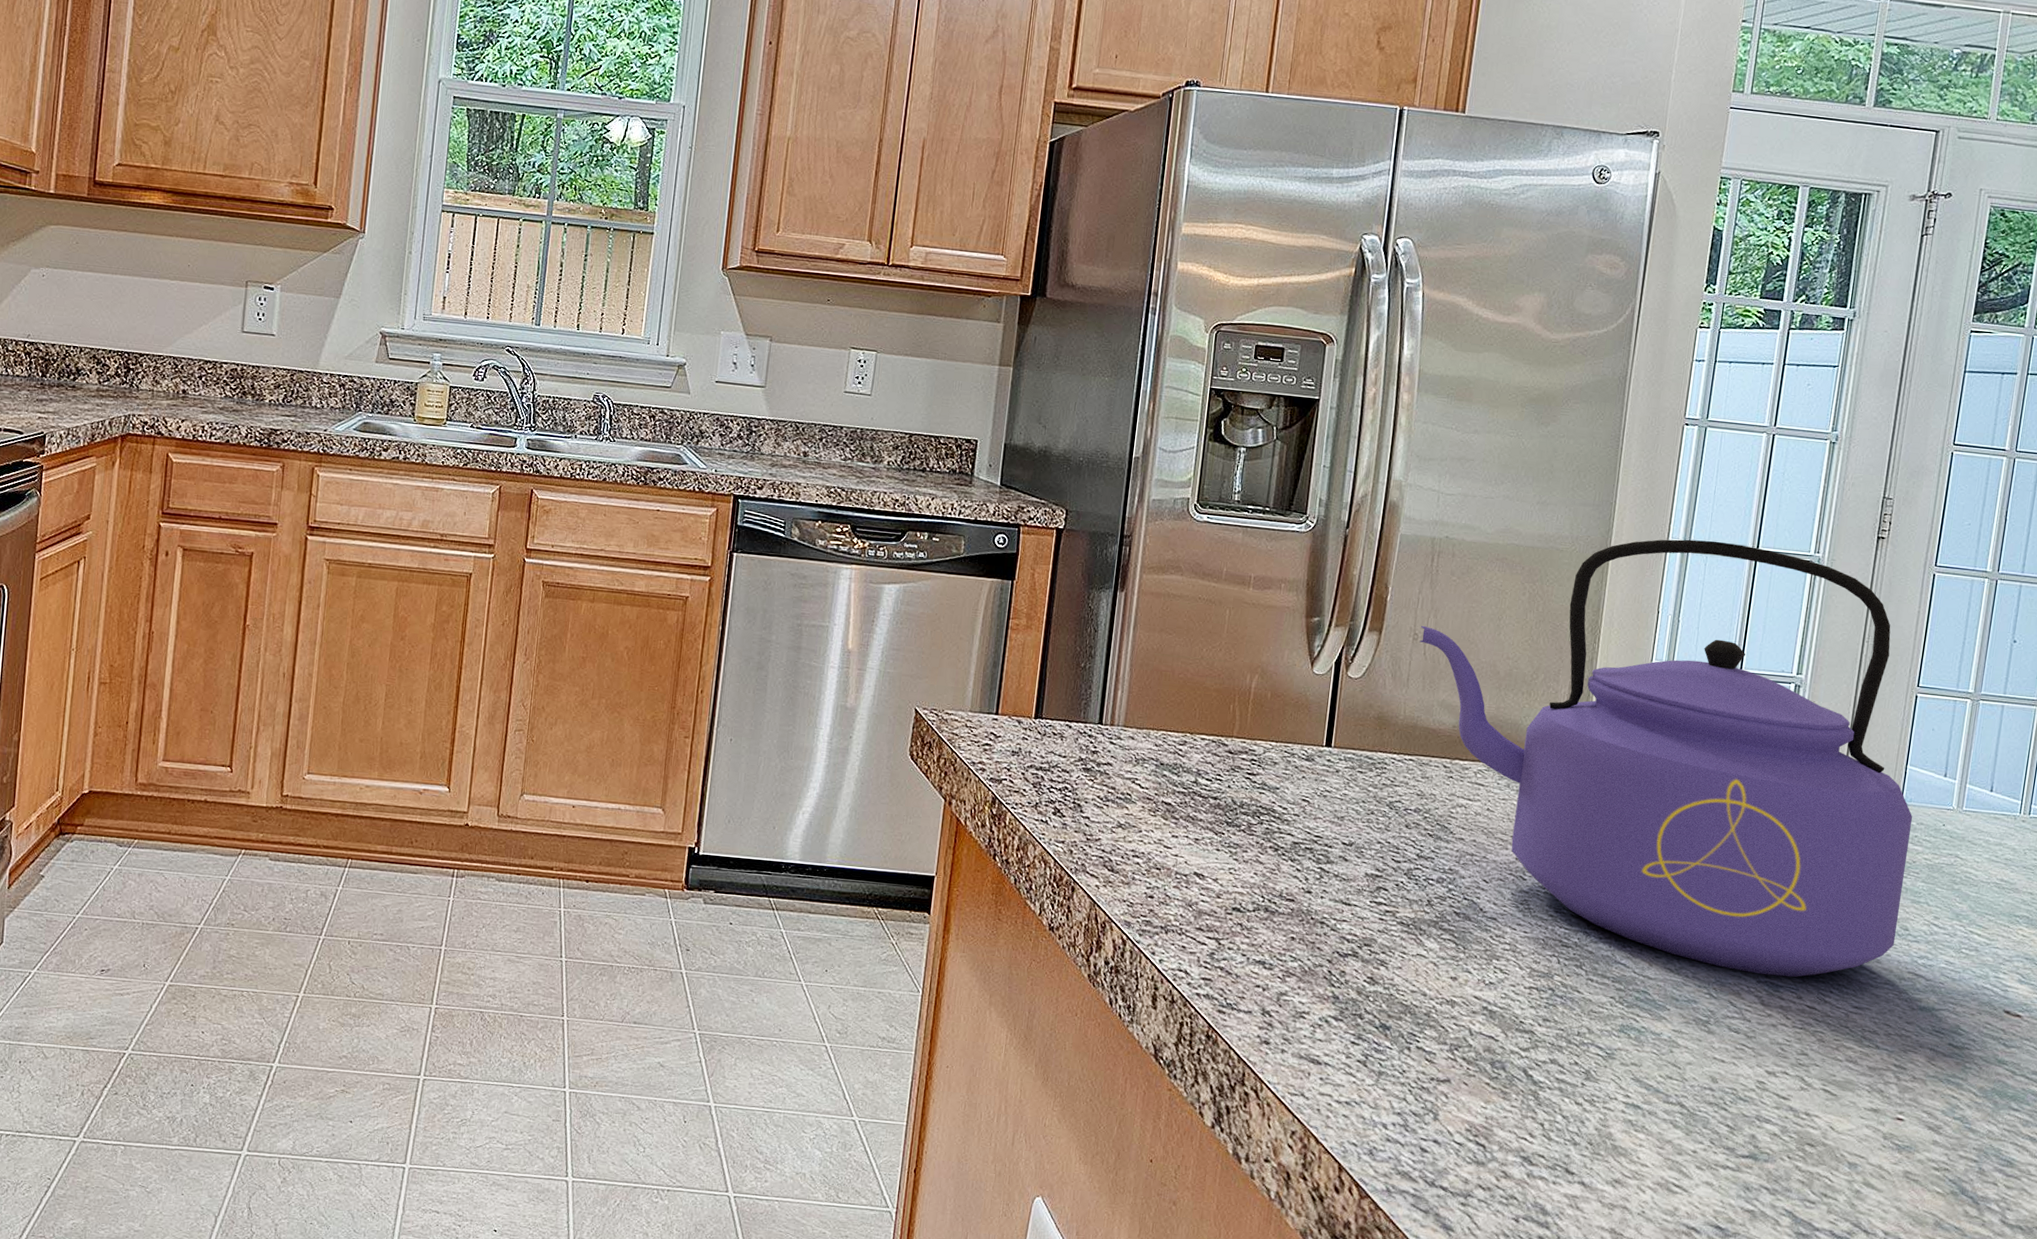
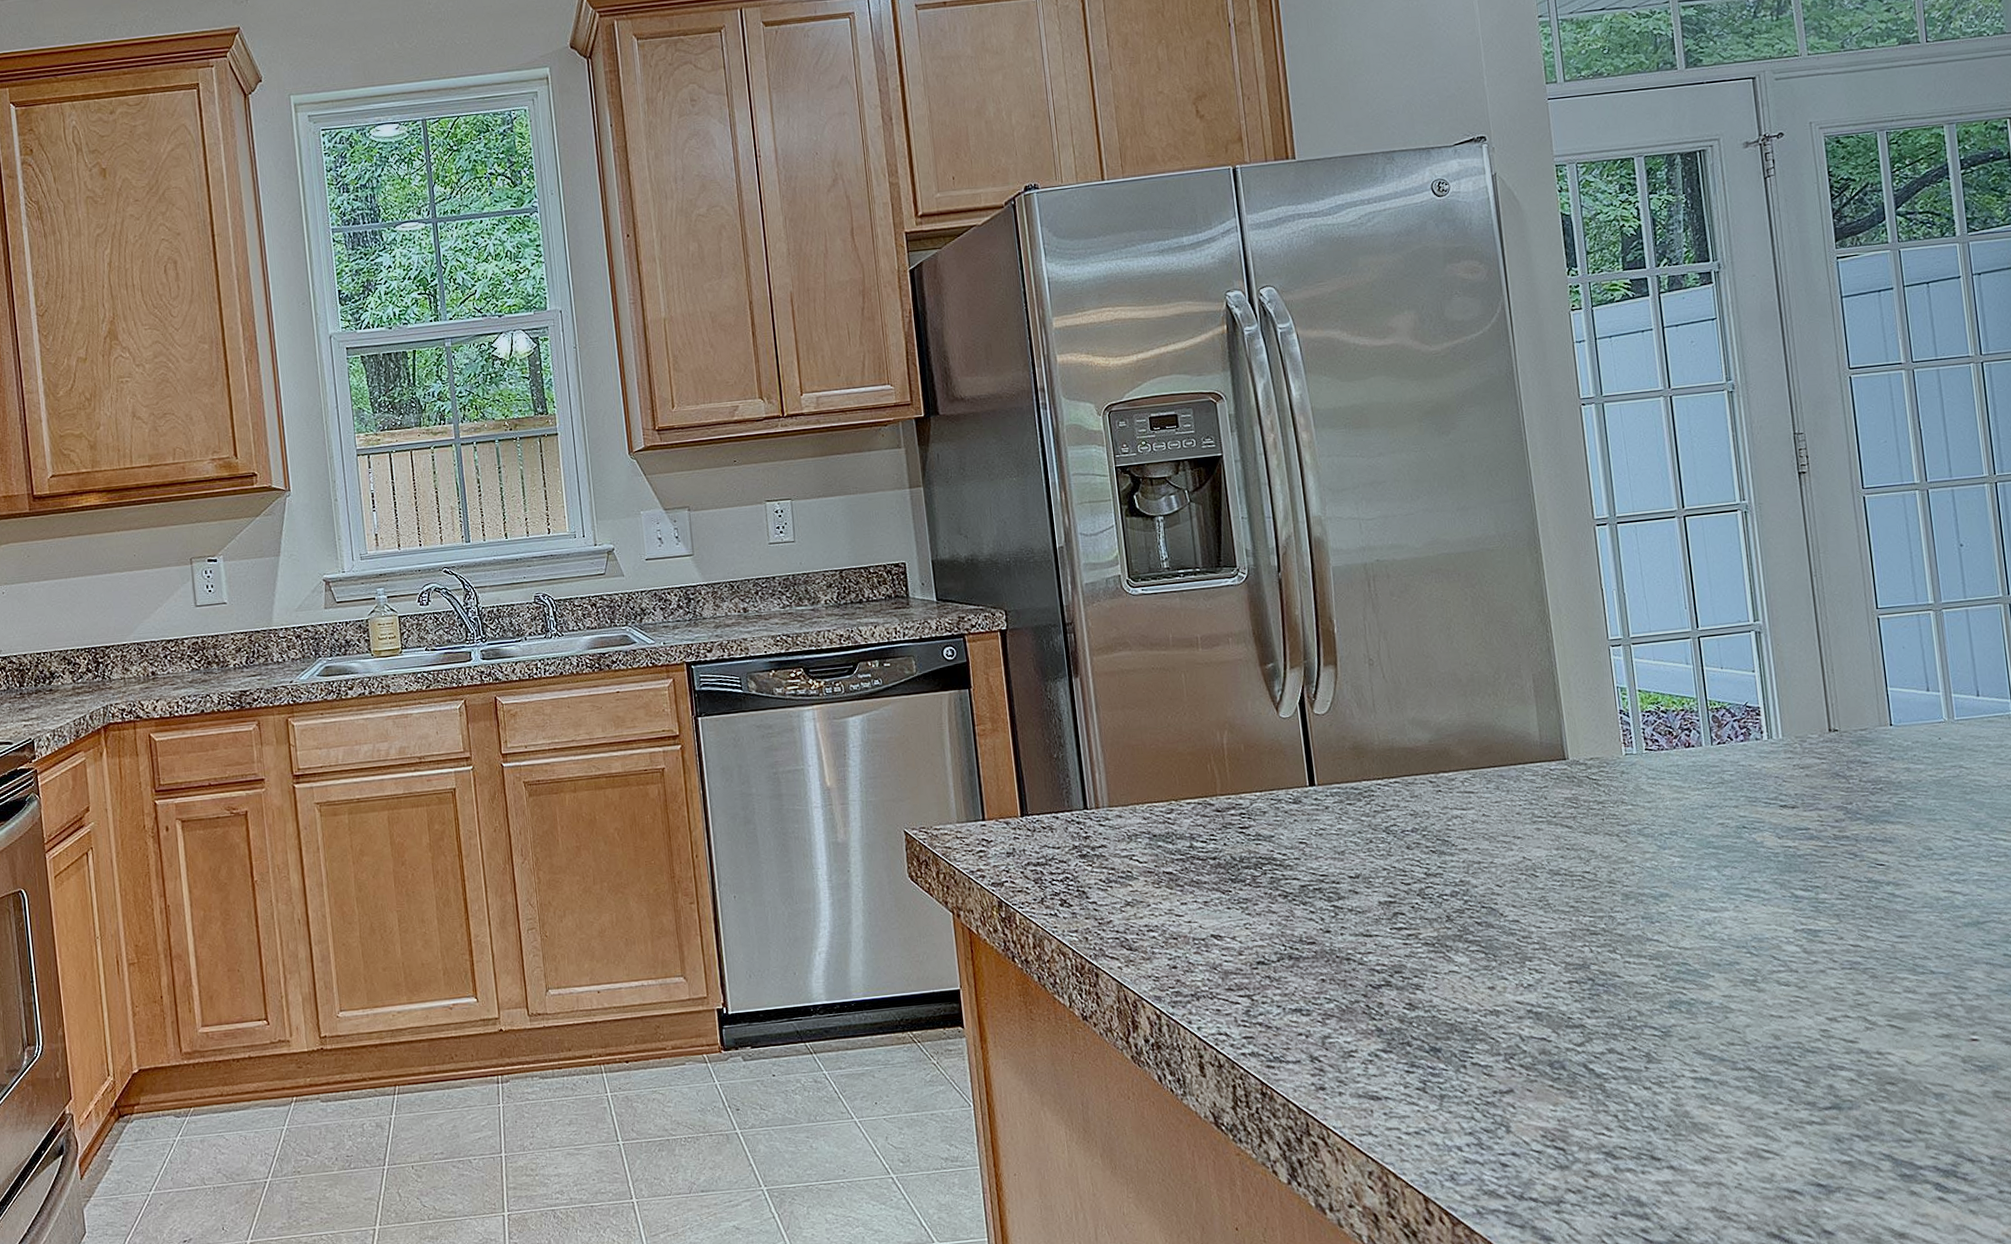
kettle: present [1419,539,1912,977] -> none [1373,507,1922,924]

